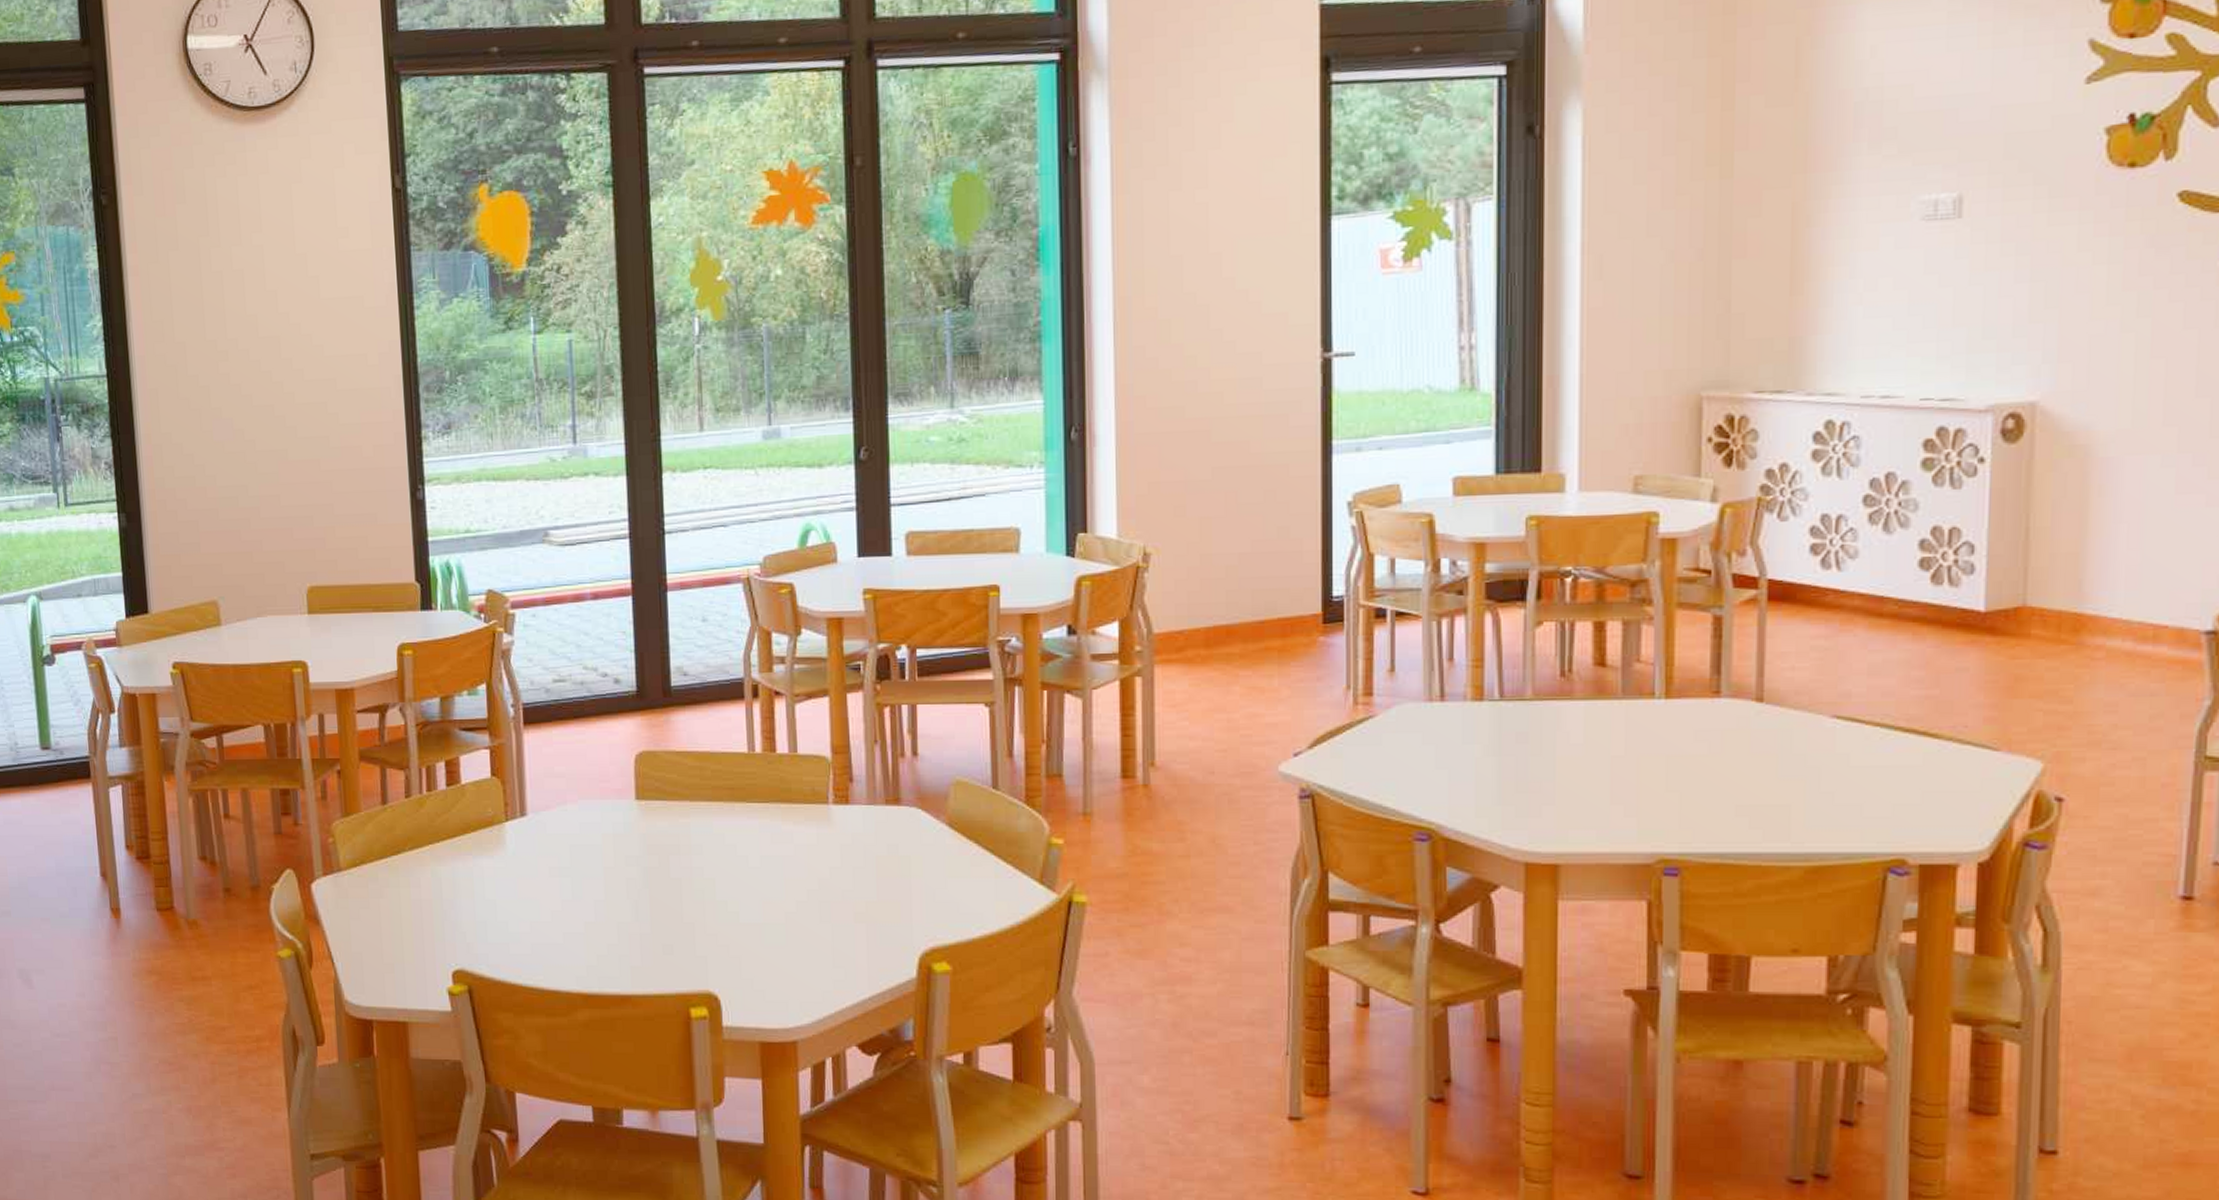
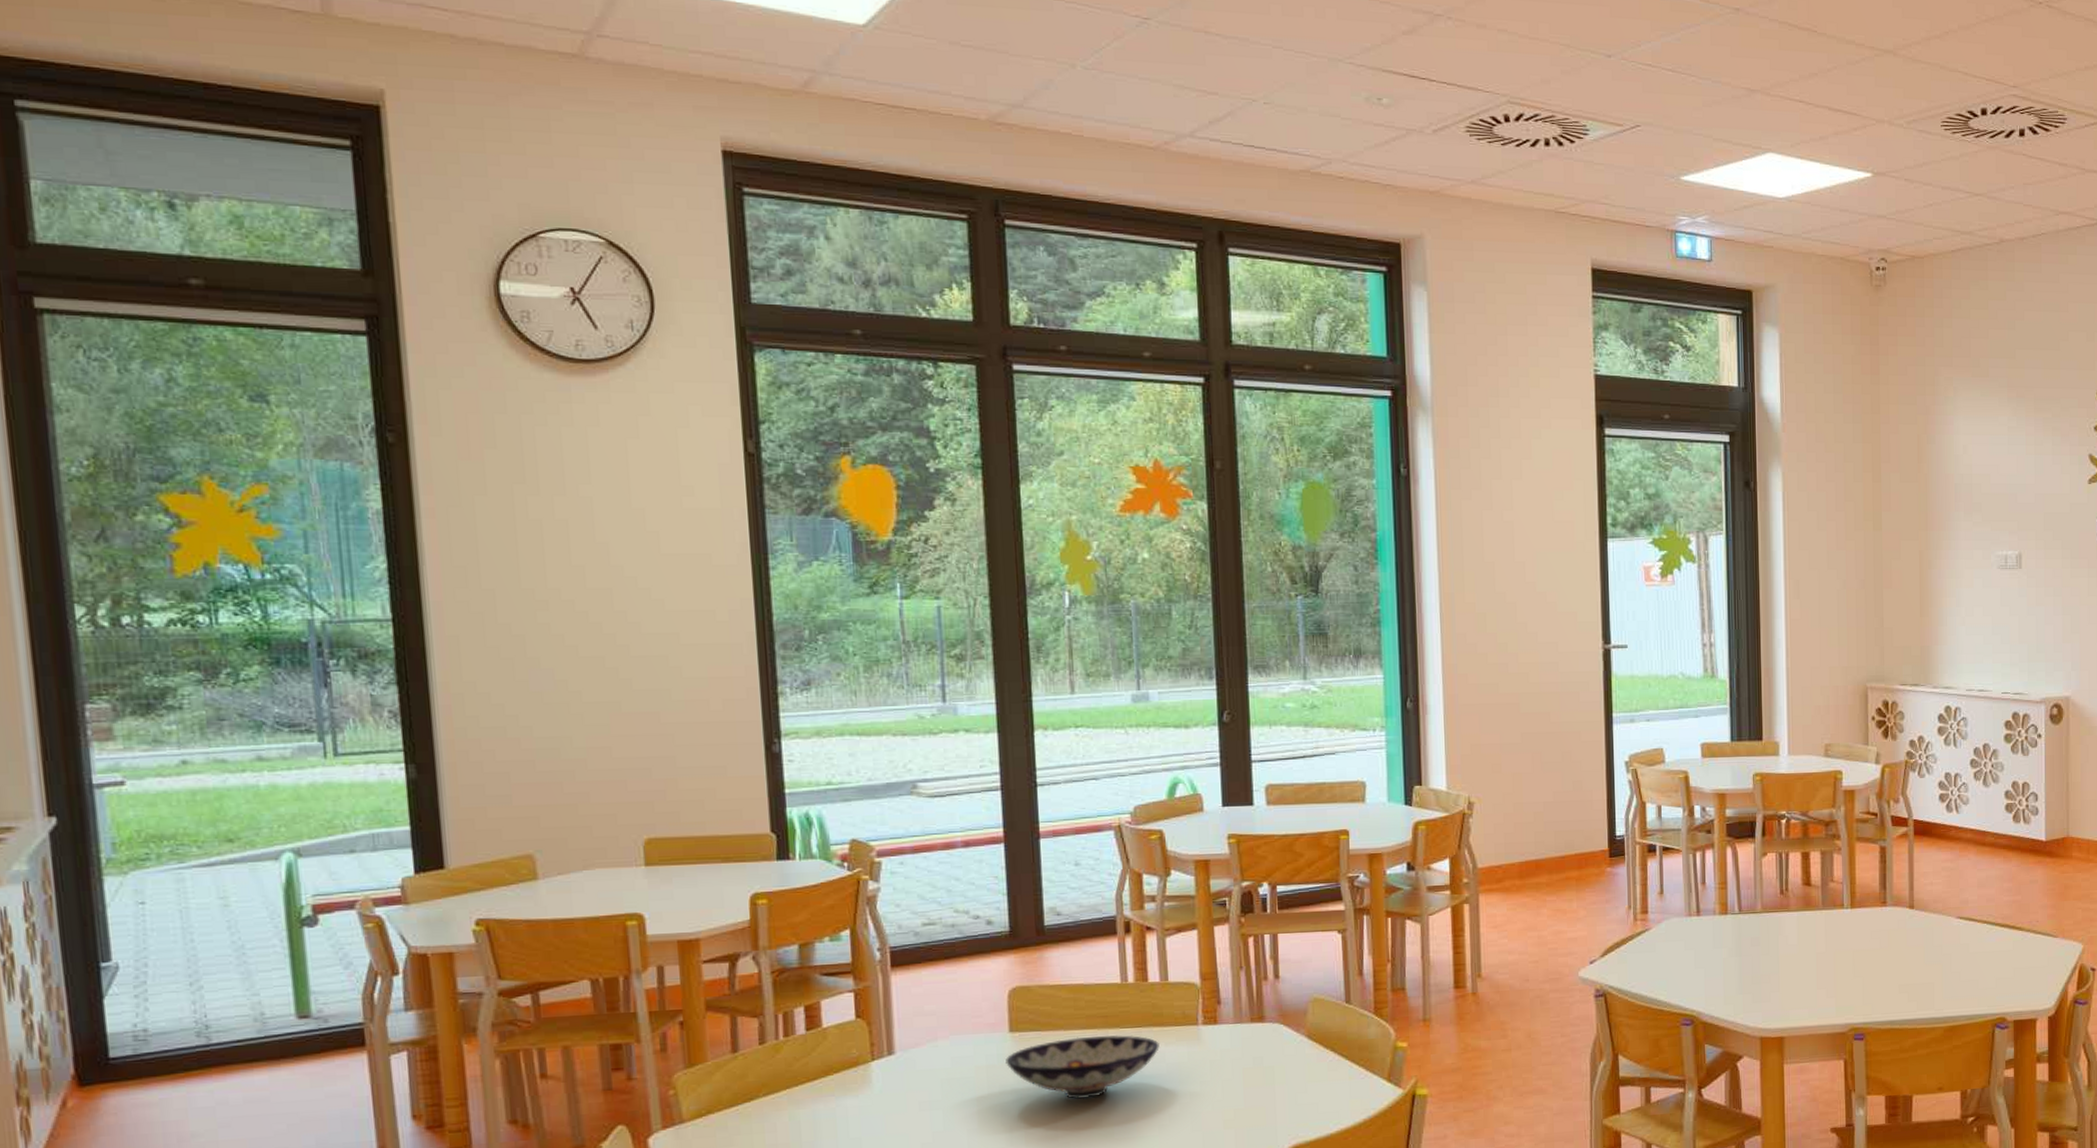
bowl: none [632,809,787,878] -> present [1005,1035,1160,1100]

